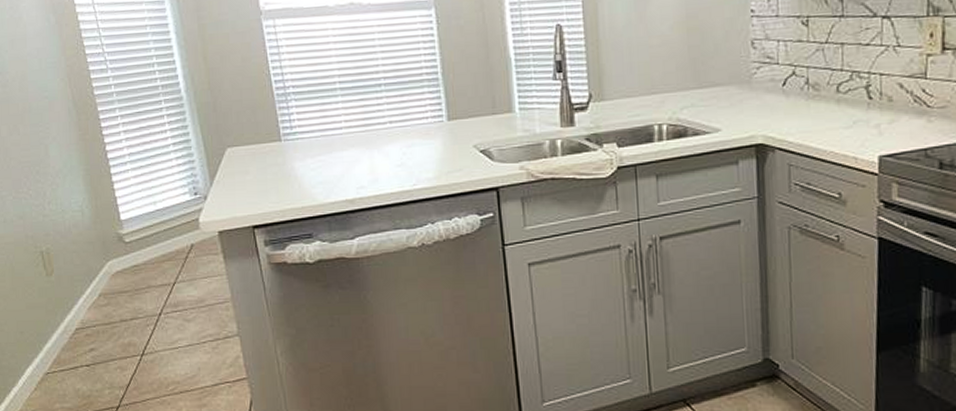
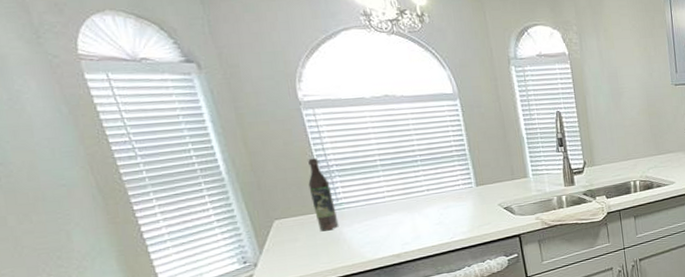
wine bottle: none [263,77,291,165] -> present [308,158,339,231]

